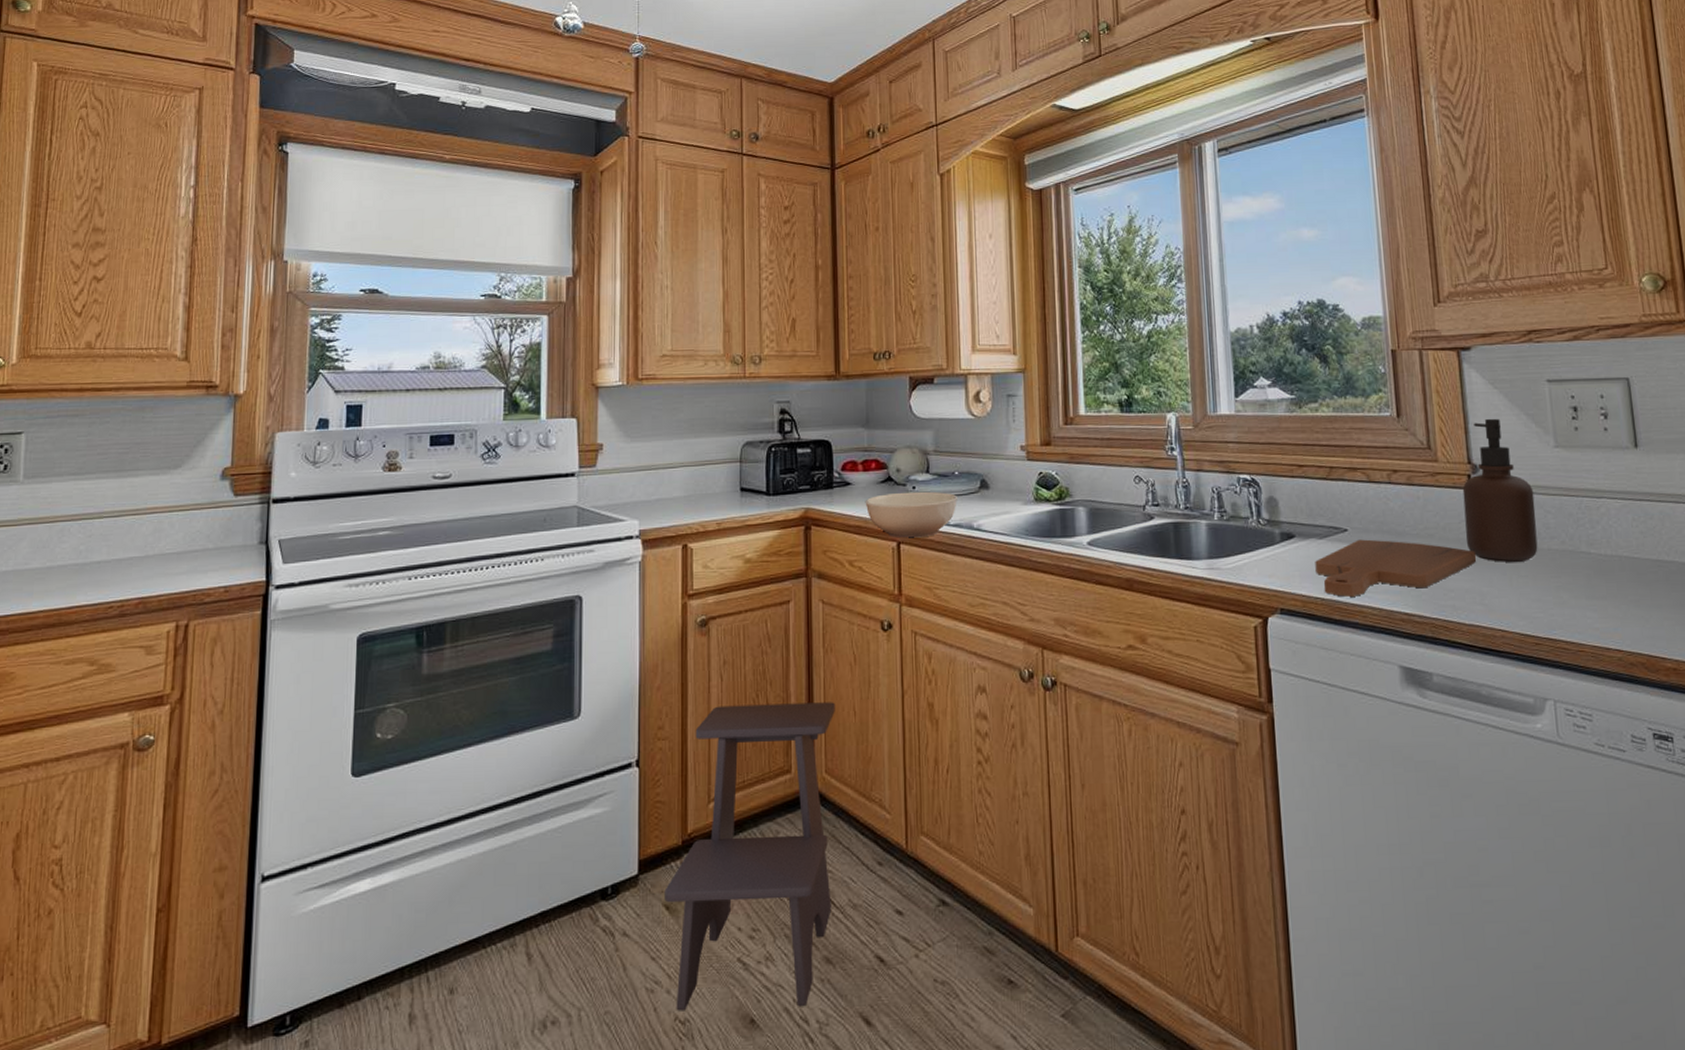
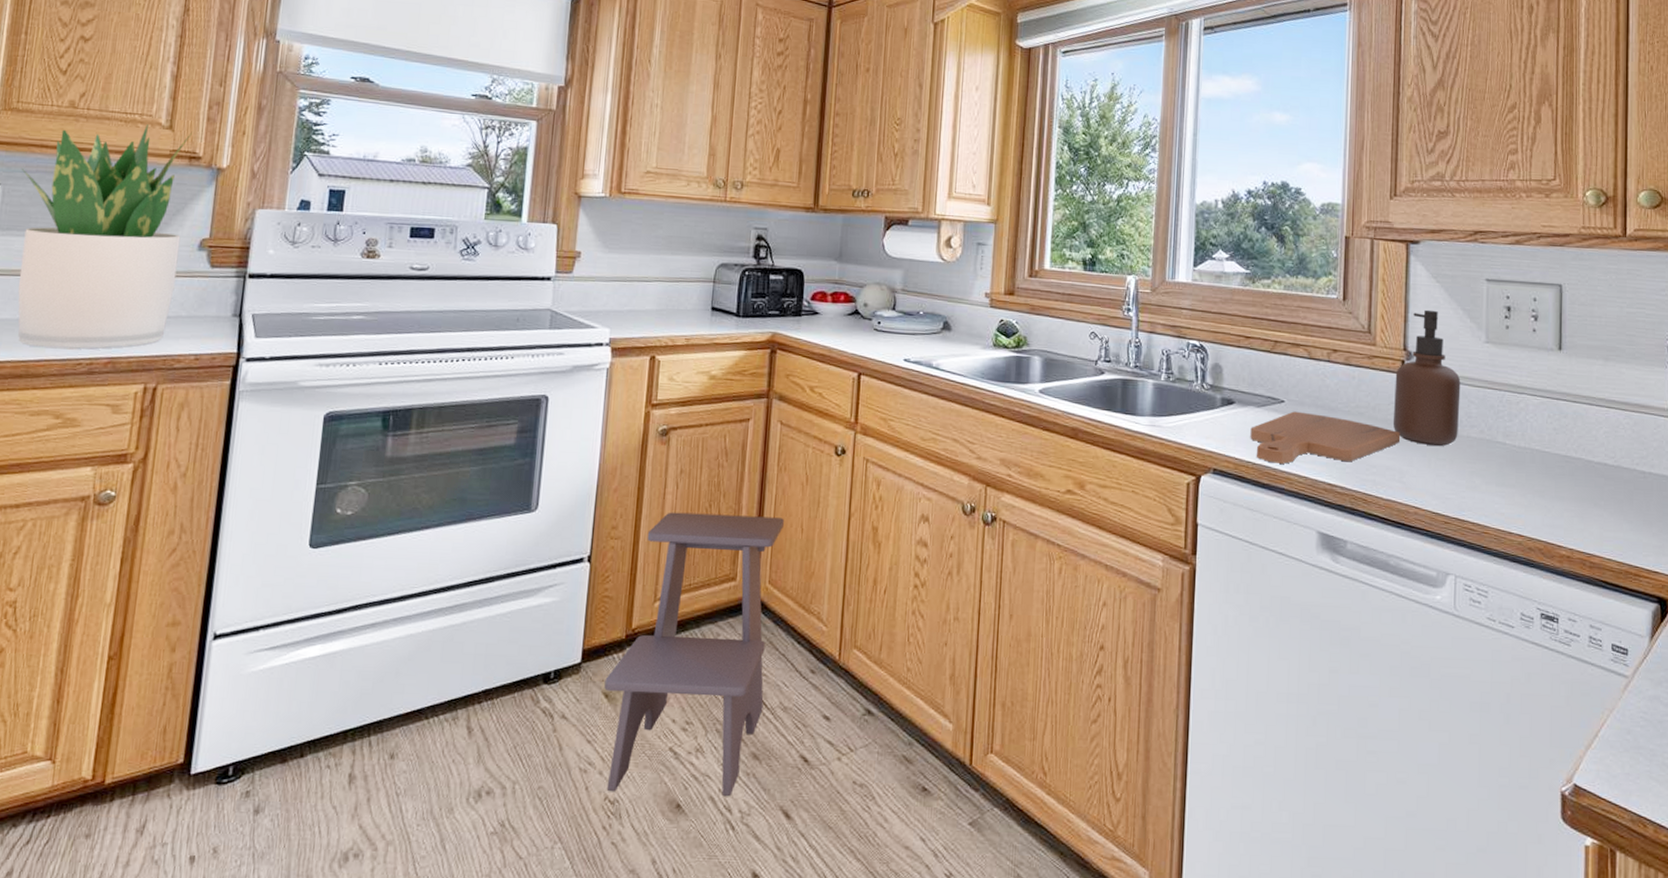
planter: none [43,358,209,595] -> present [18,124,194,349]
bowl: present [865,491,957,539] -> none [830,326,920,371]

